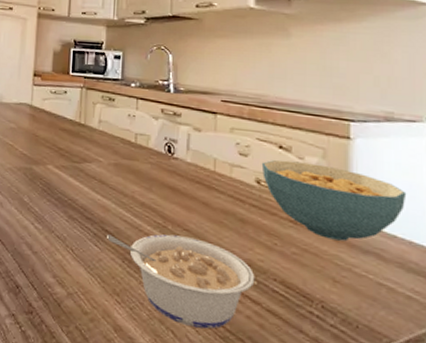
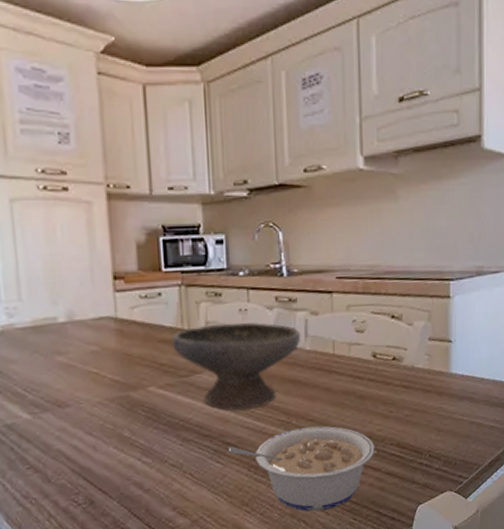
bowl: none [70,123,182,205] -> present [172,322,300,411]
cereal bowl: present [261,160,407,242] -> none [376,327,492,395]

